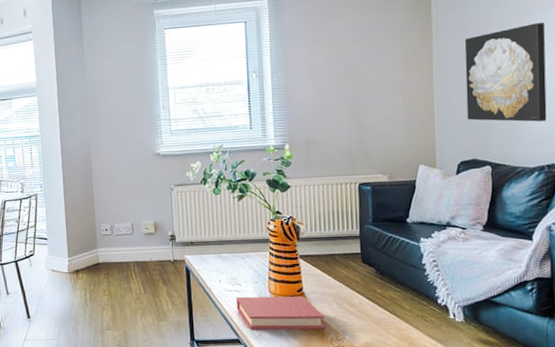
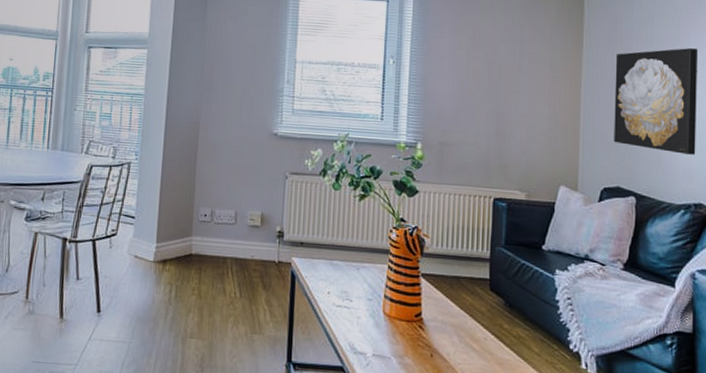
book: present [235,296,326,330] -> none [344,314,443,366]

